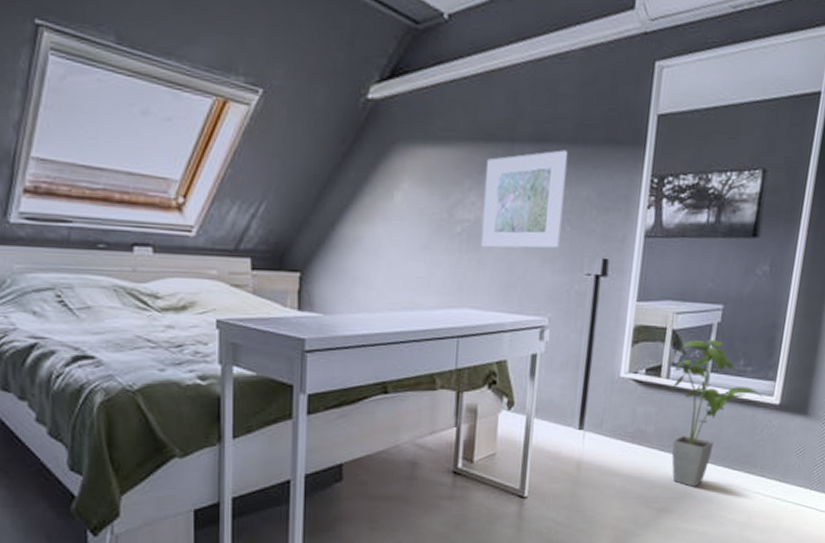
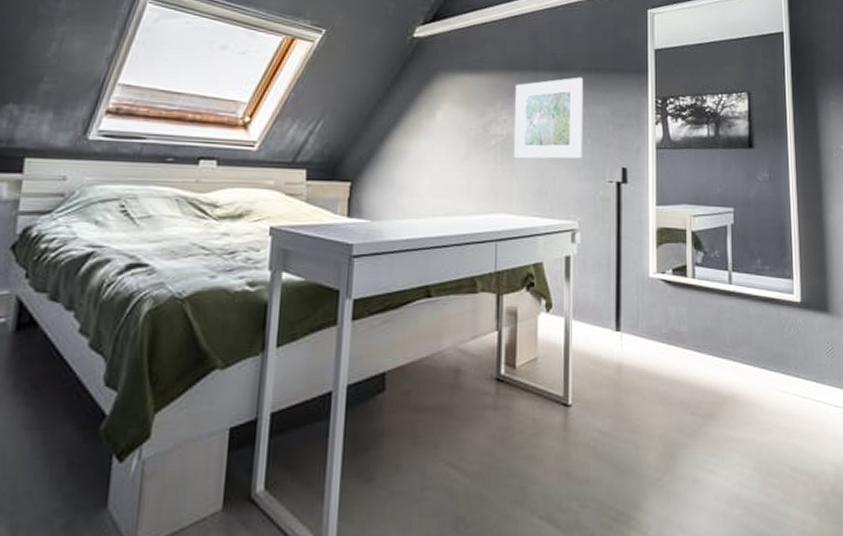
house plant: present [671,339,763,487] -> none [698,240,784,390]

